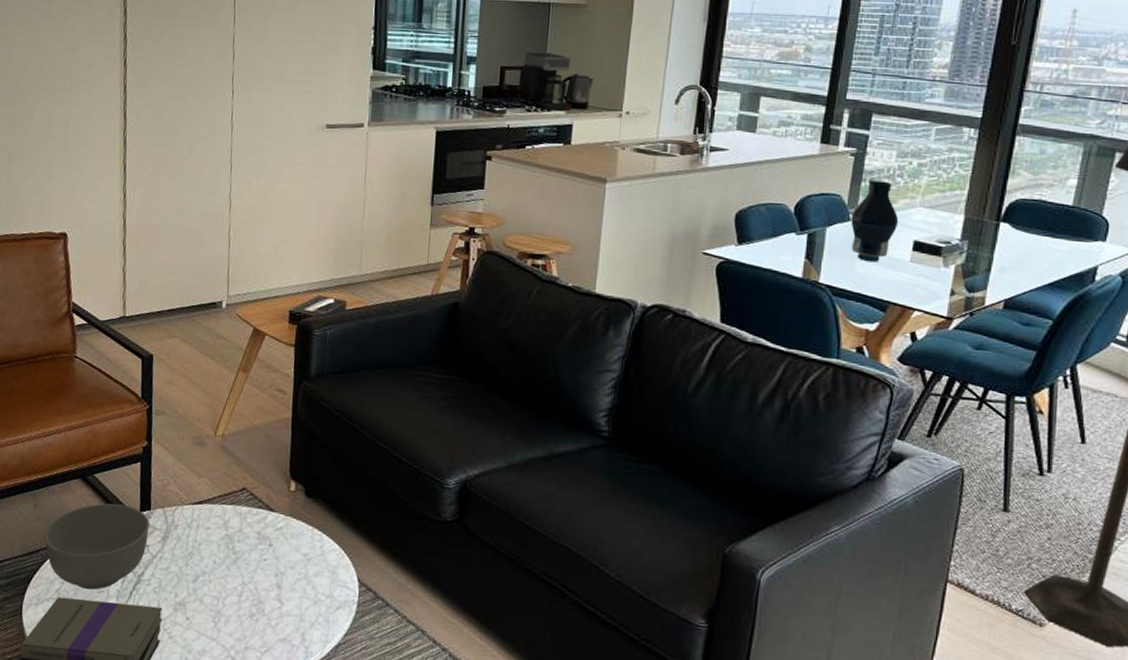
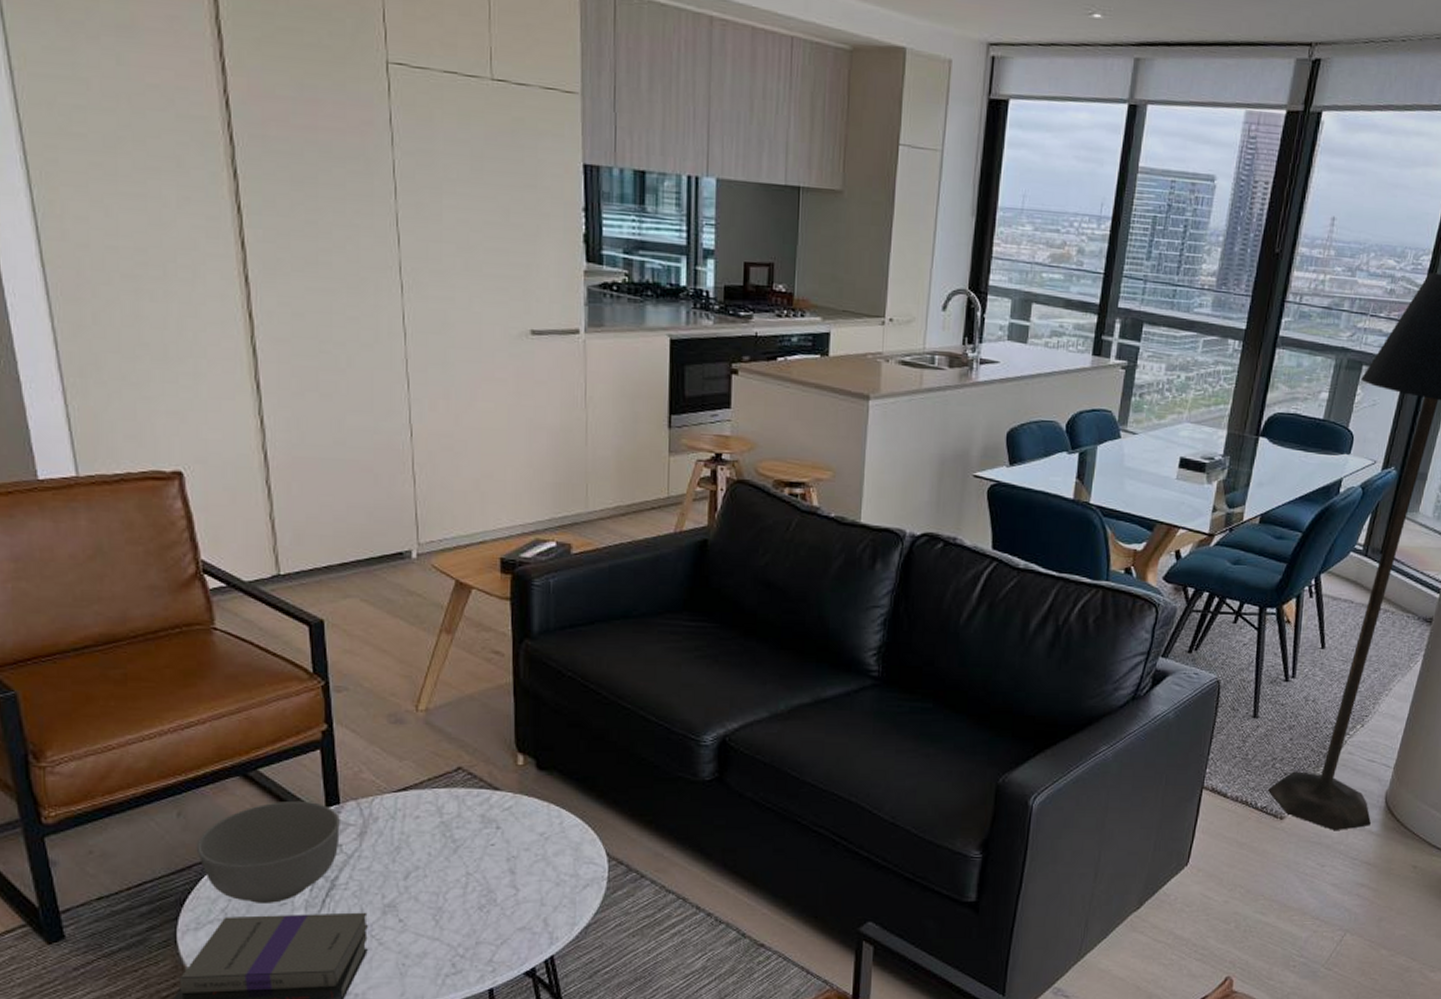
coffee maker: present [518,52,572,112] -> none [766,245,828,317]
kettle: present [561,73,594,109] -> none [815,272,853,315]
vase: present [851,180,899,263] -> none [1121,395,1167,481]

